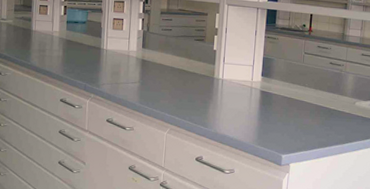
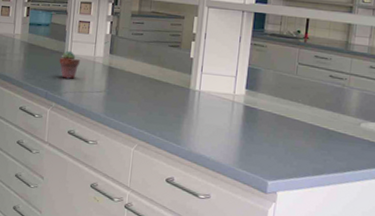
potted succulent: none [96,46,116,72] -> present [59,50,80,79]

